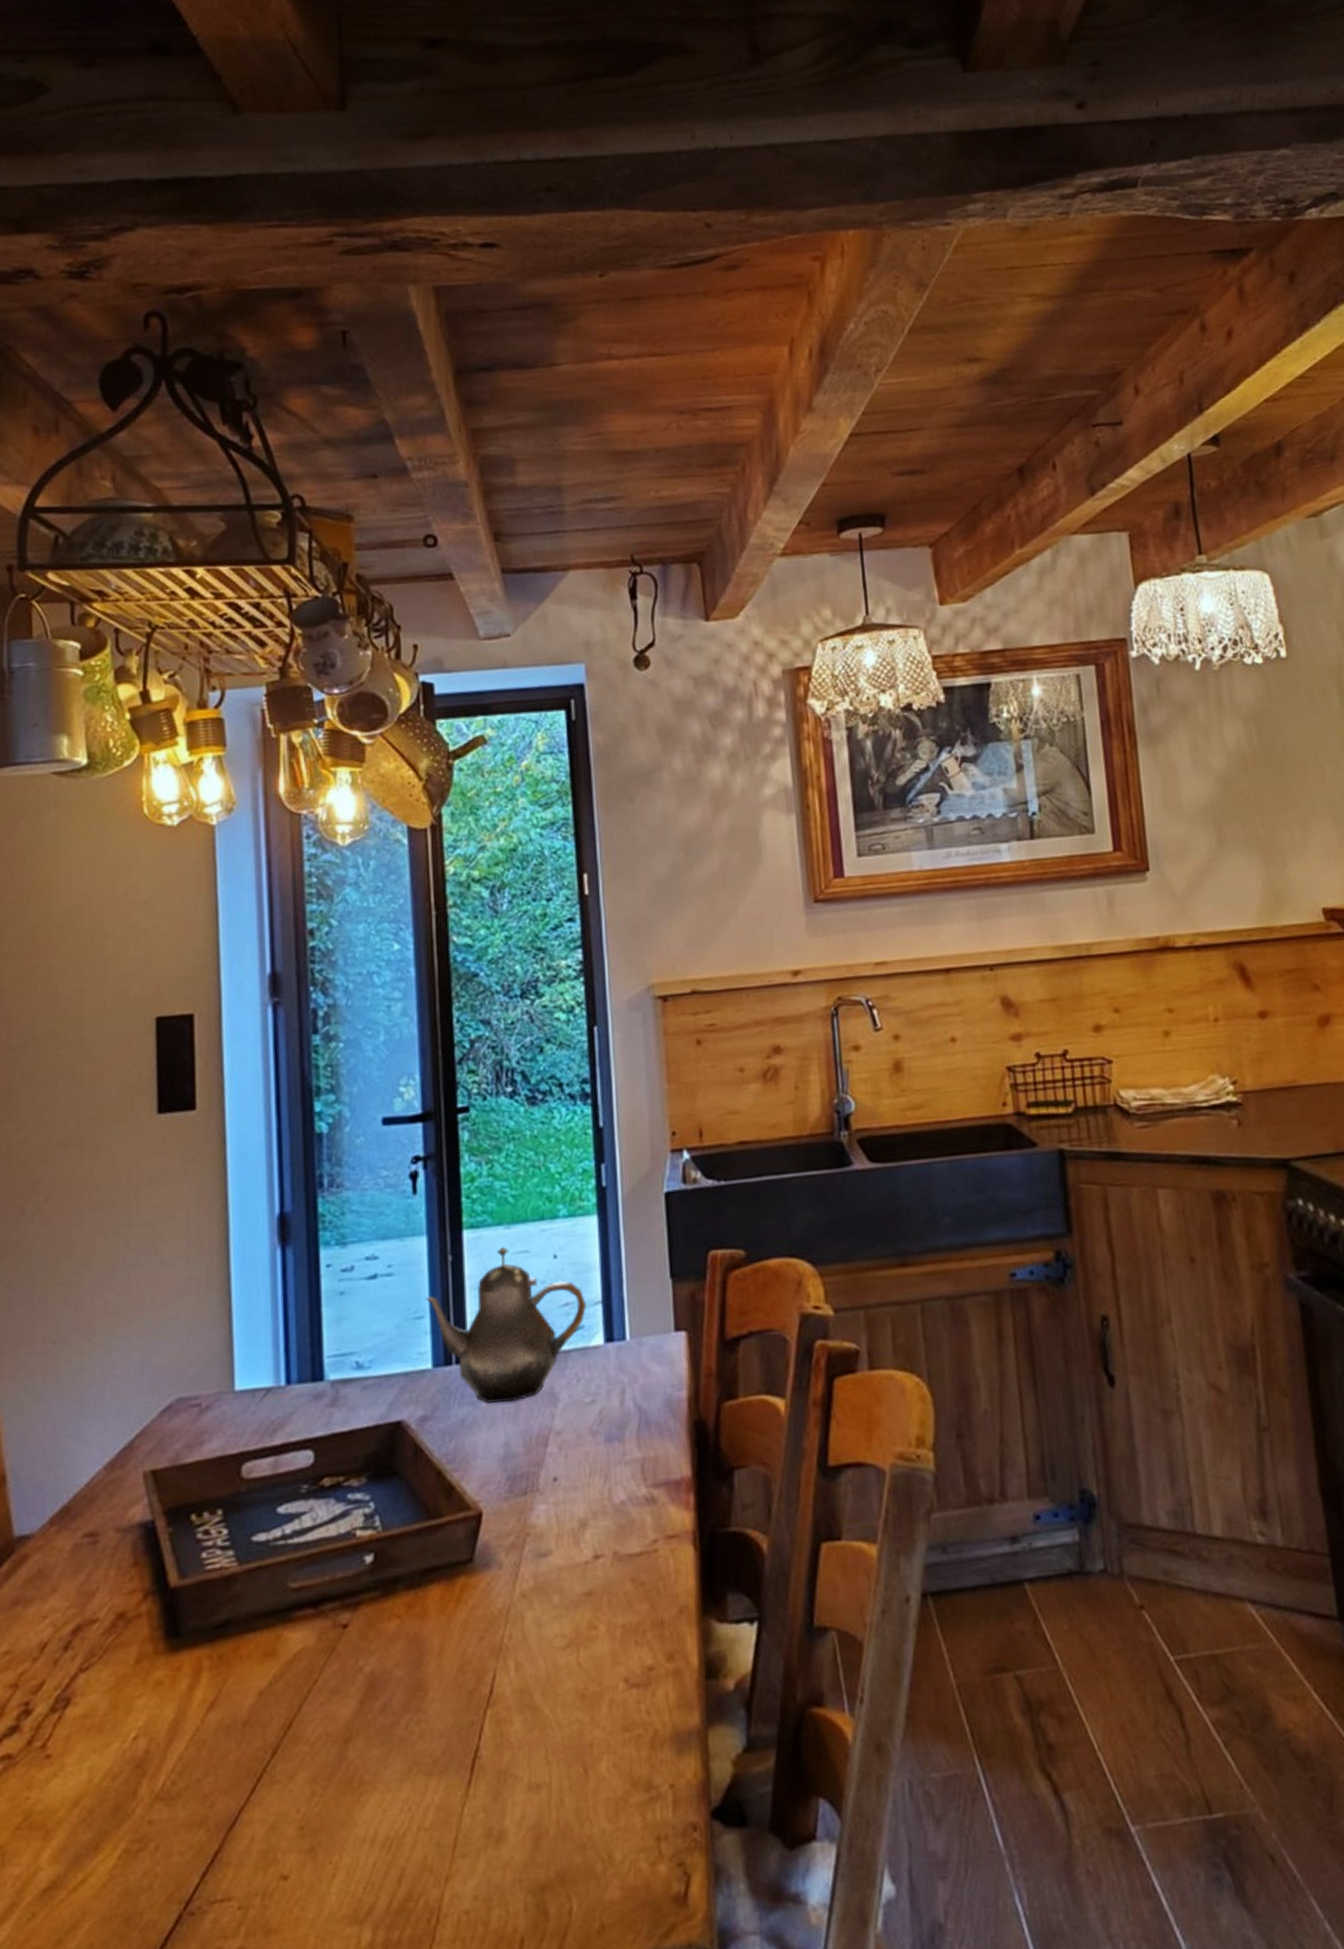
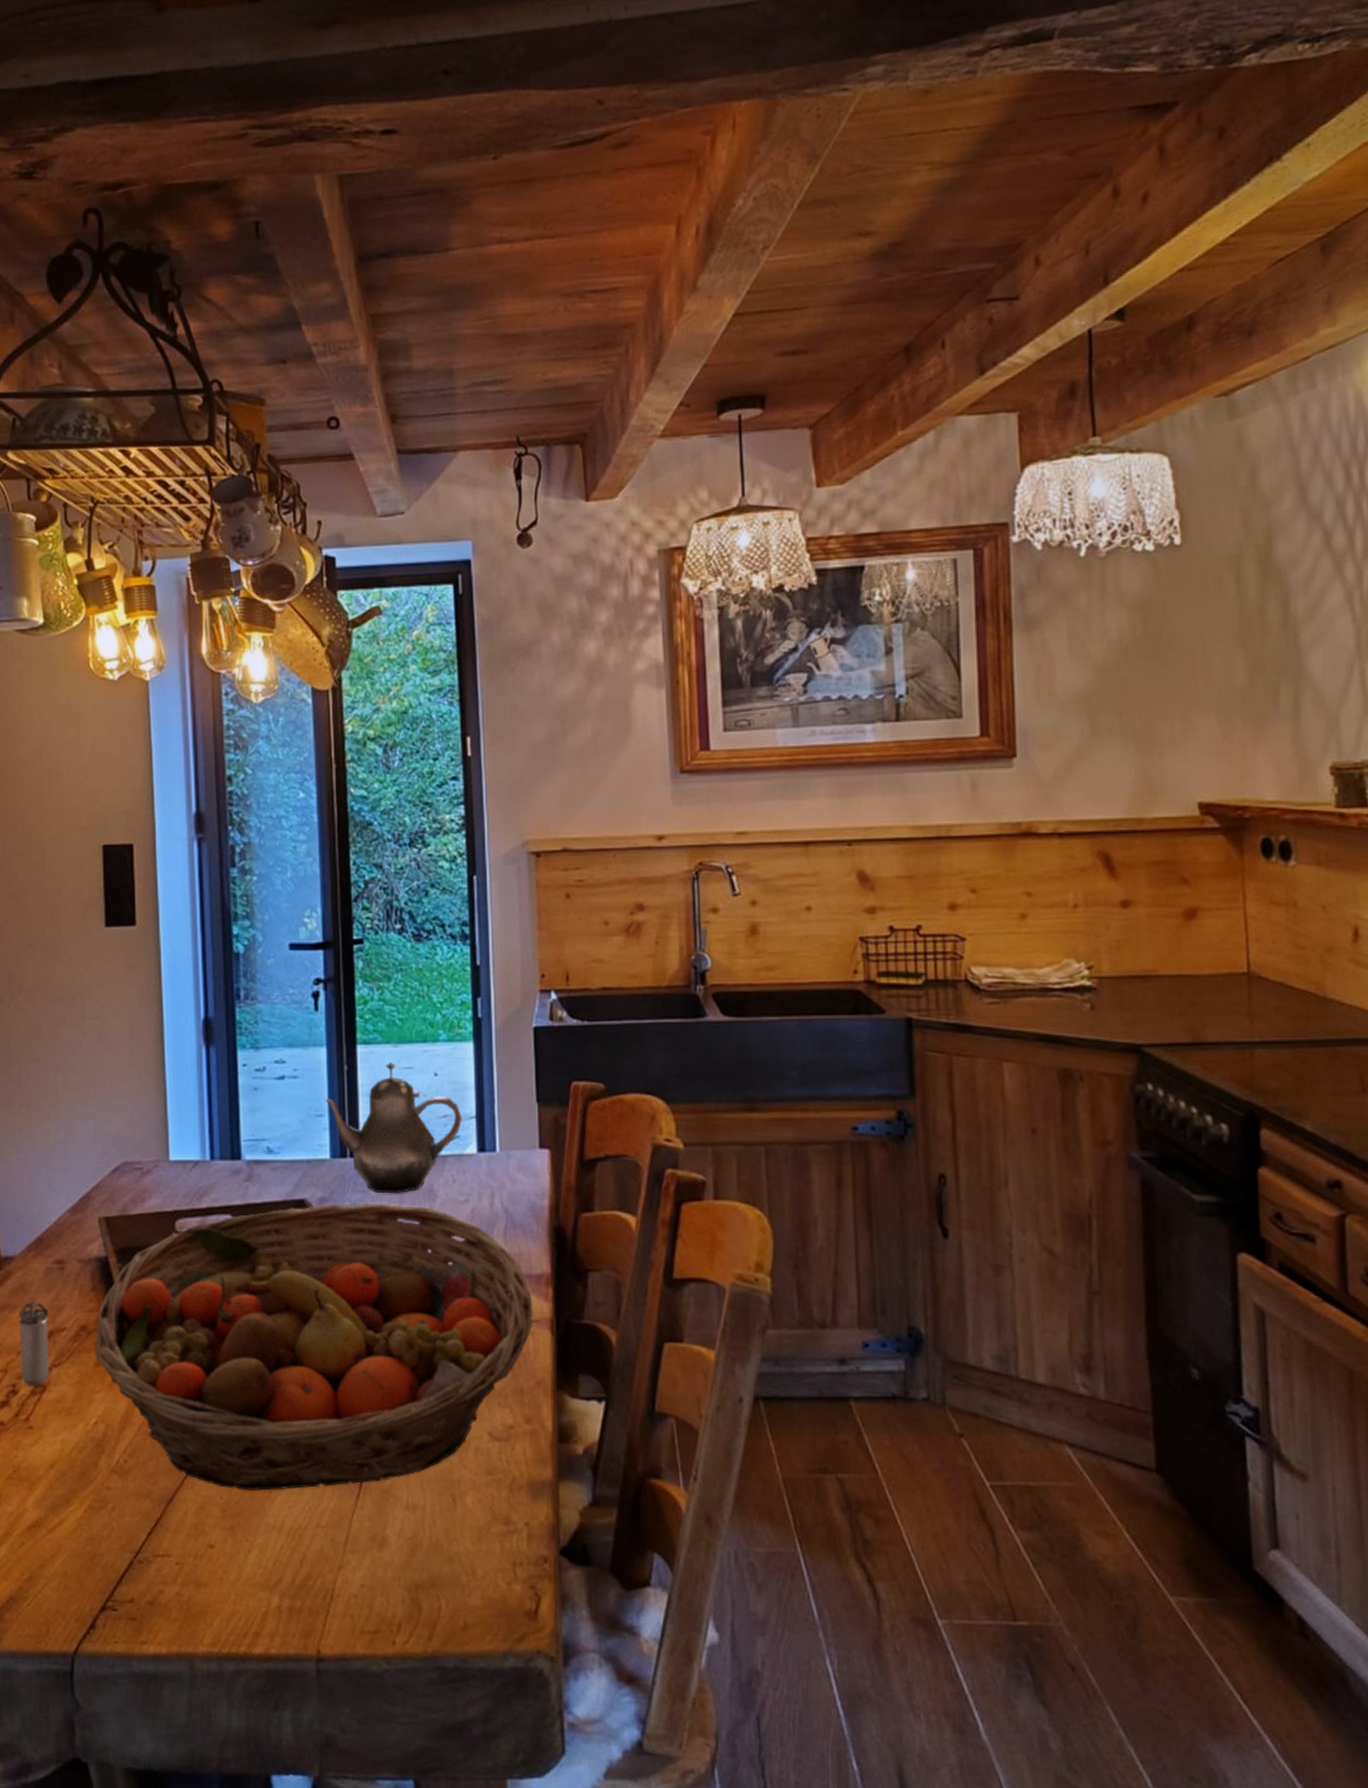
shaker: none [34,1588,76,1702] -> present [18,1301,50,1387]
fruit basket: none [134,1414,674,1798] -> present [94,1203,534,1492]

